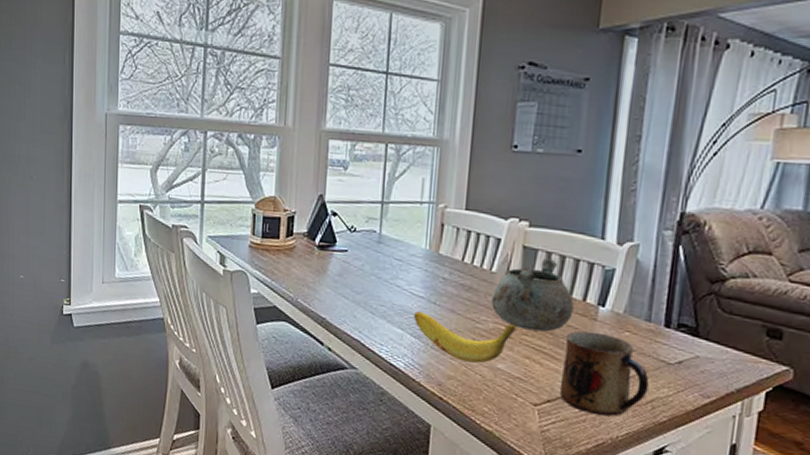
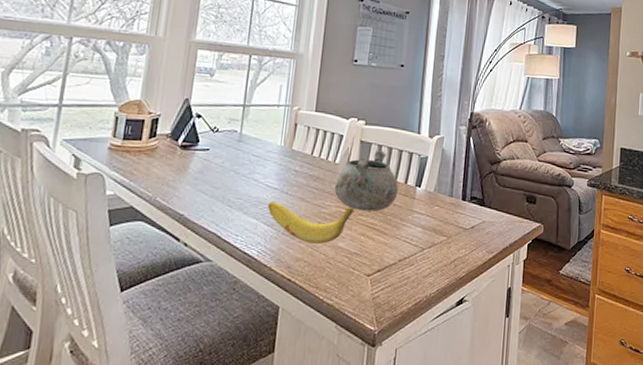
mug: present [559,331,649,417] -> none [387,208,452,277]

